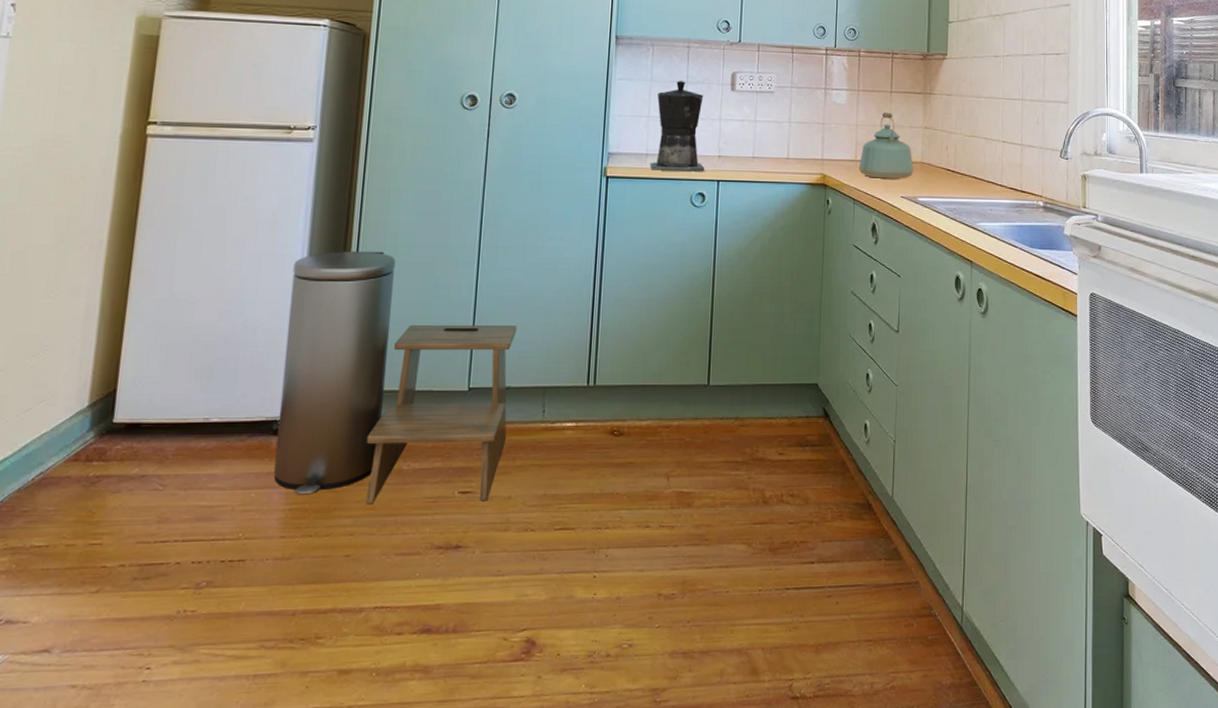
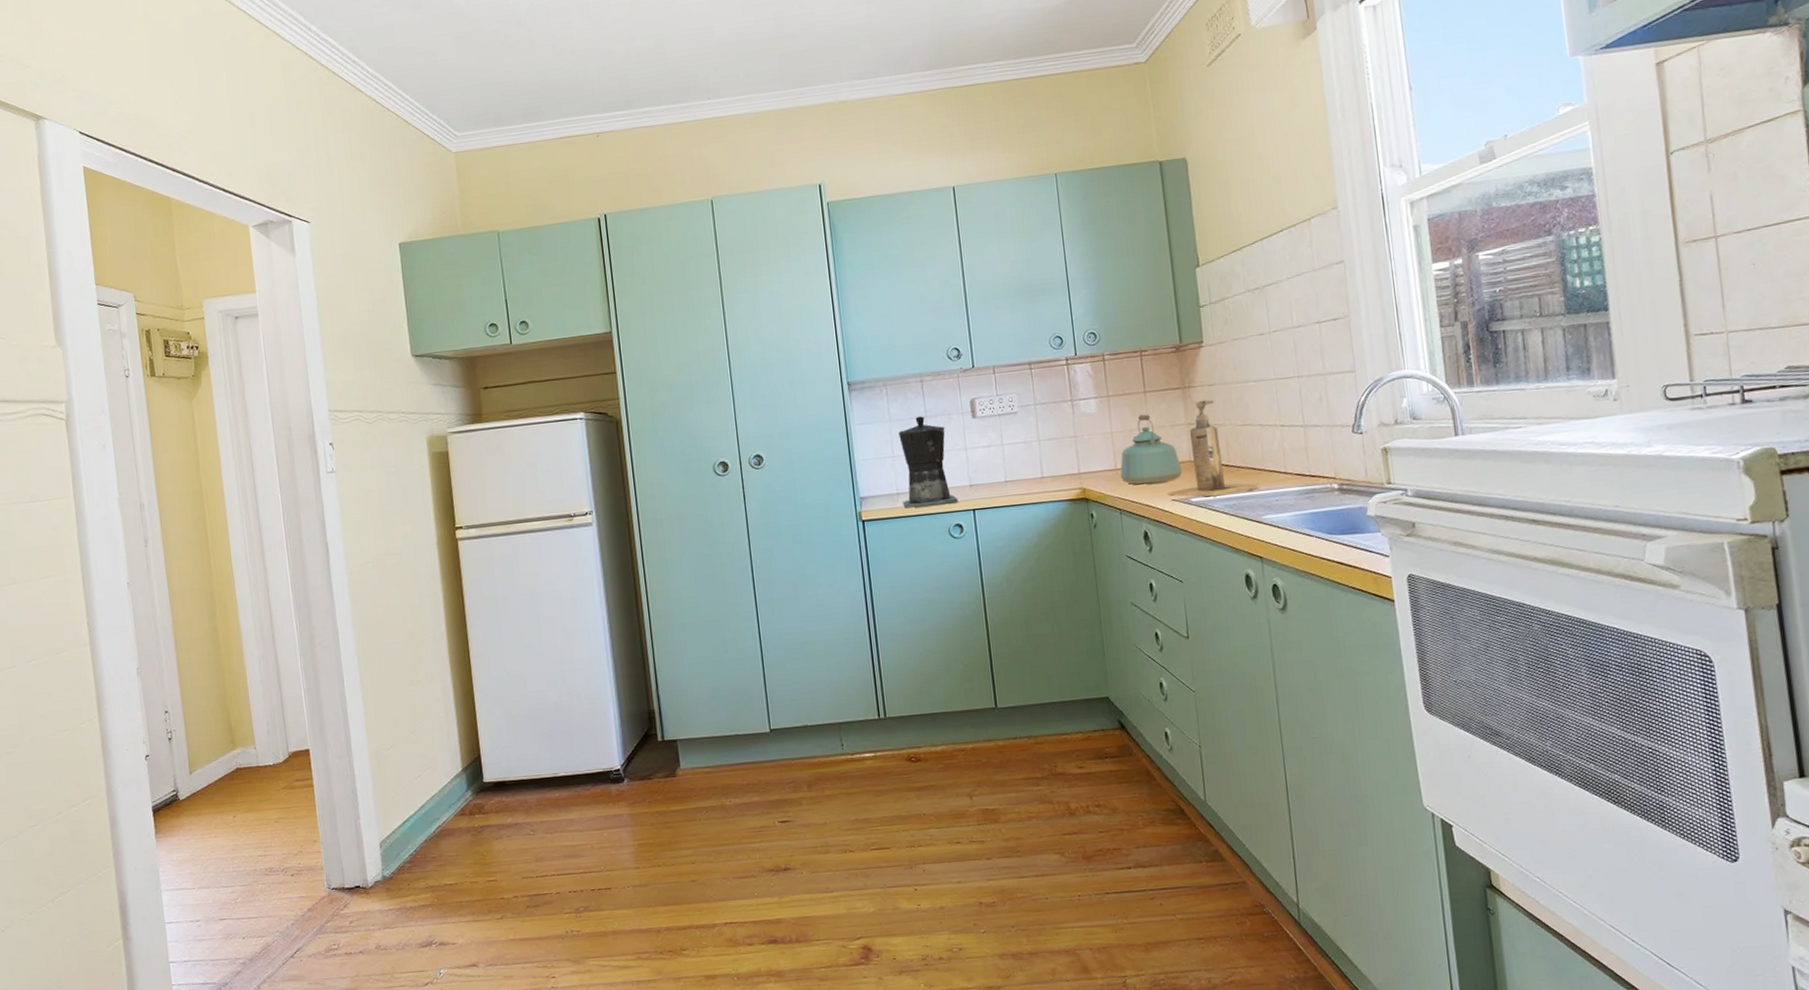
pedal bin: present [273,250,396,495] -> none [598,615,701,832]
step stool: present [365,324,518,505] -> none [689,670,812,837]
soap dispenser: none [898,107,979,199] -> present [1167,399,1261,497]

